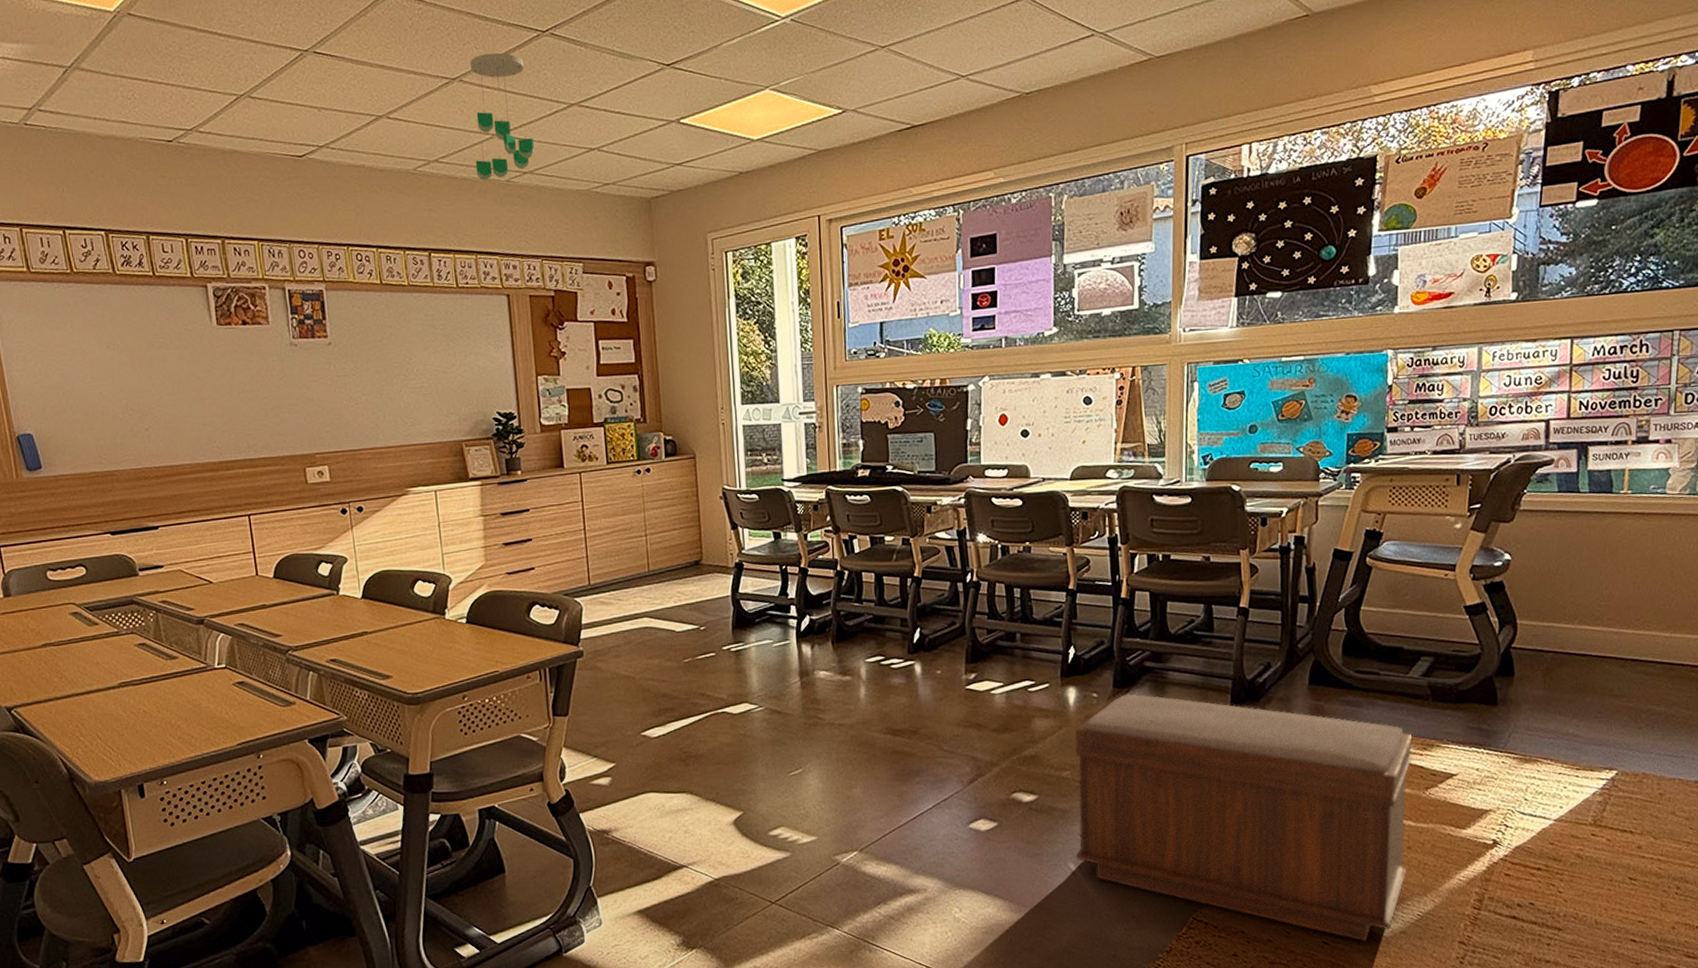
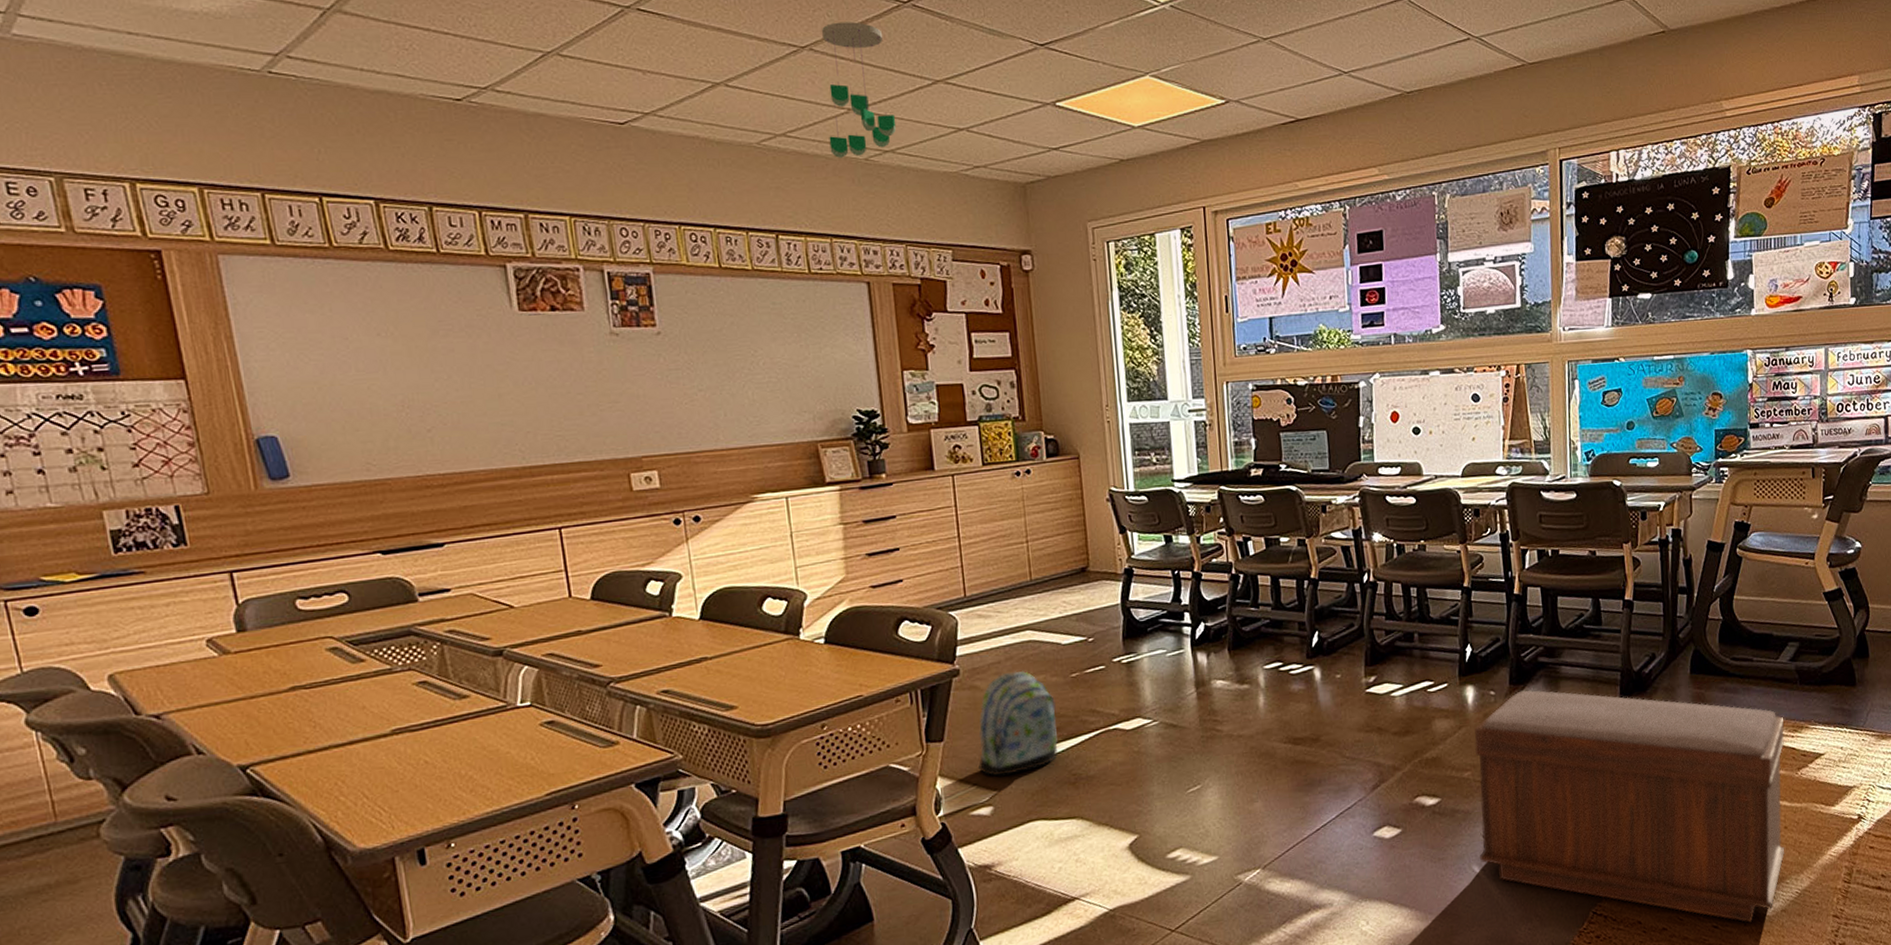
backpack: none [599,654,671,750] -> present [979,670,1059,777]

